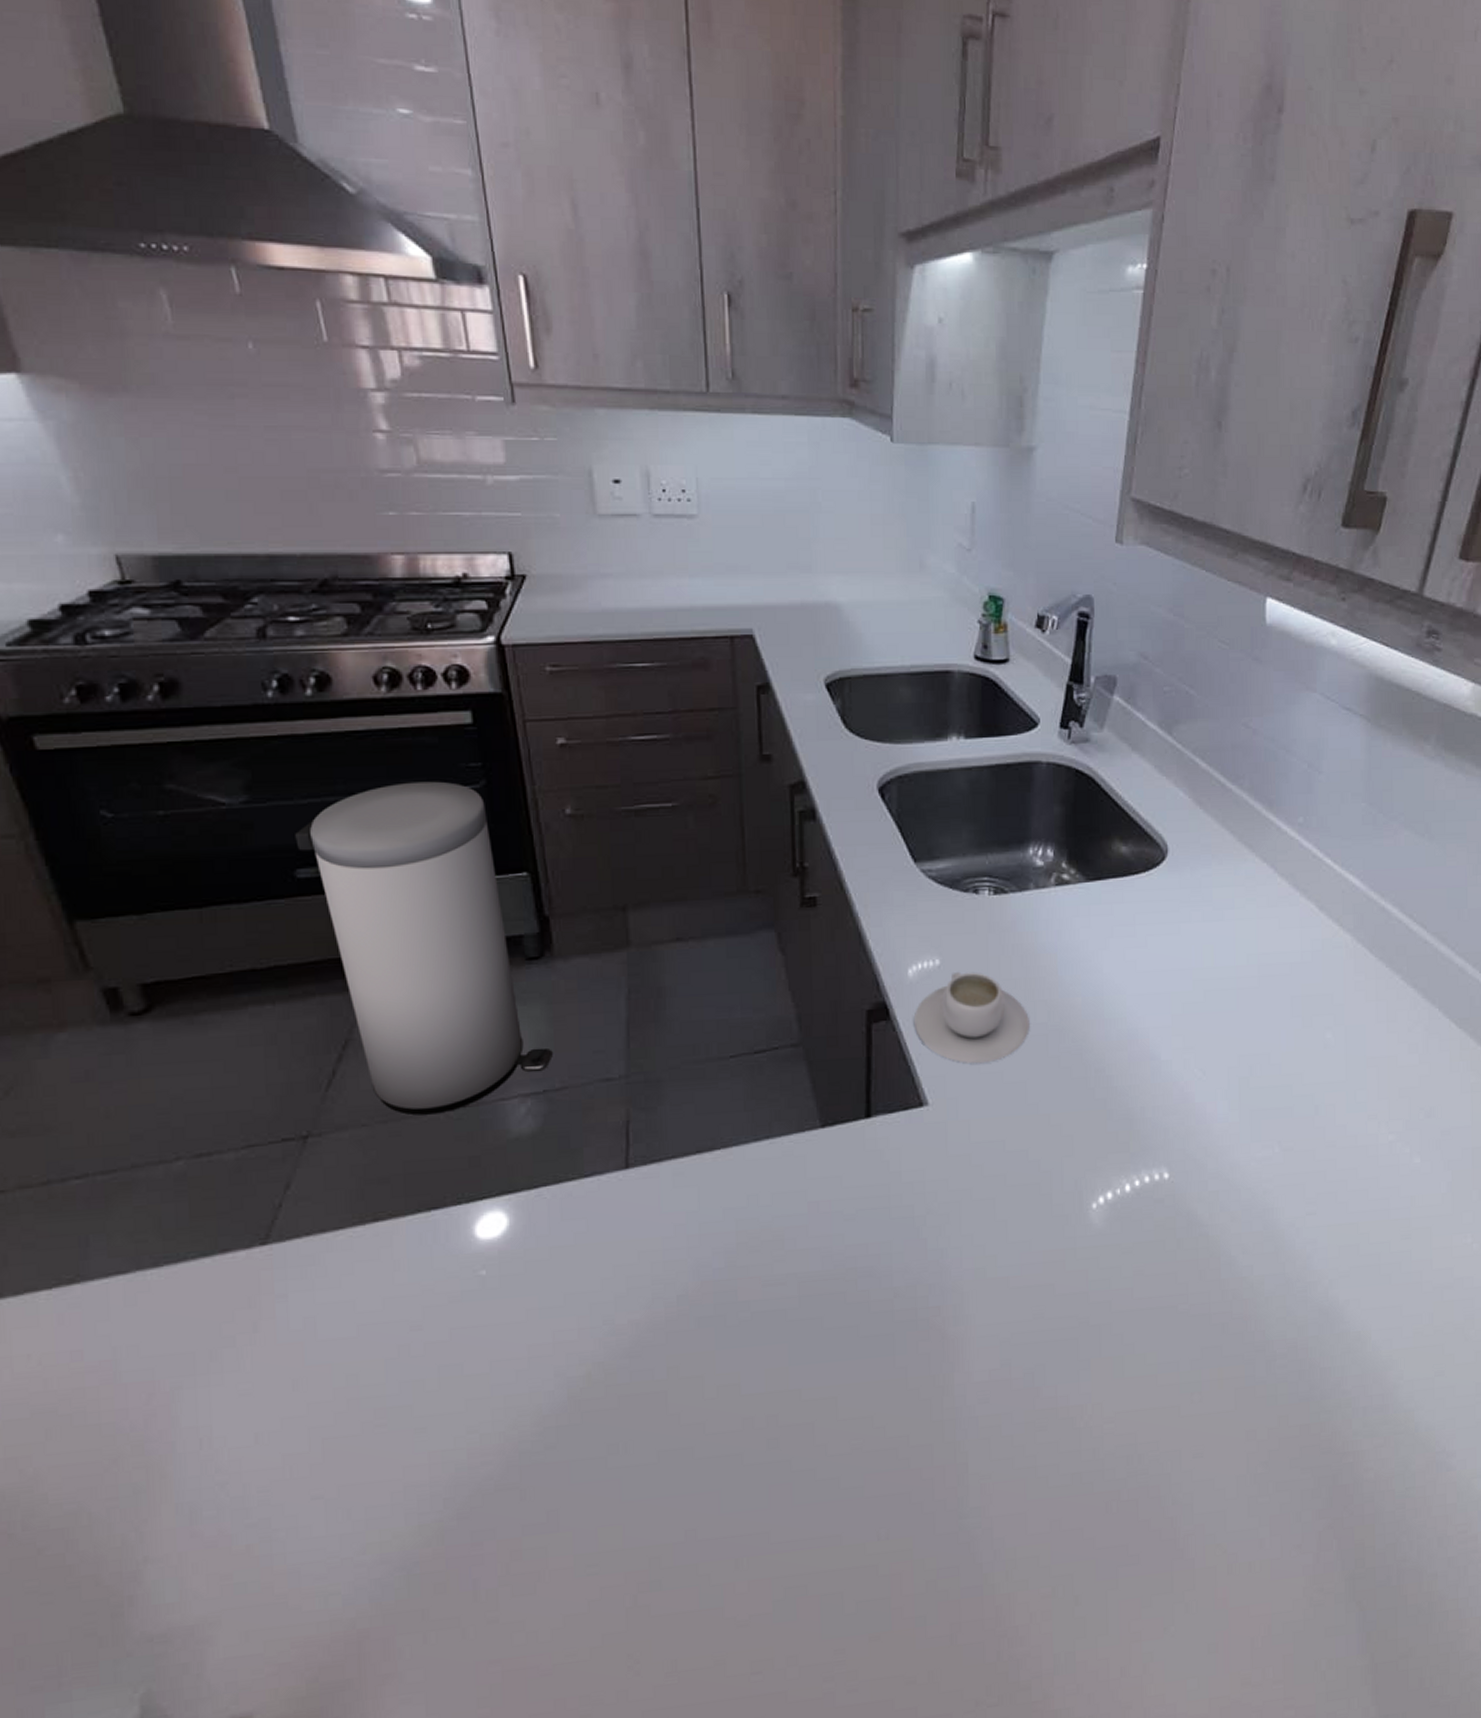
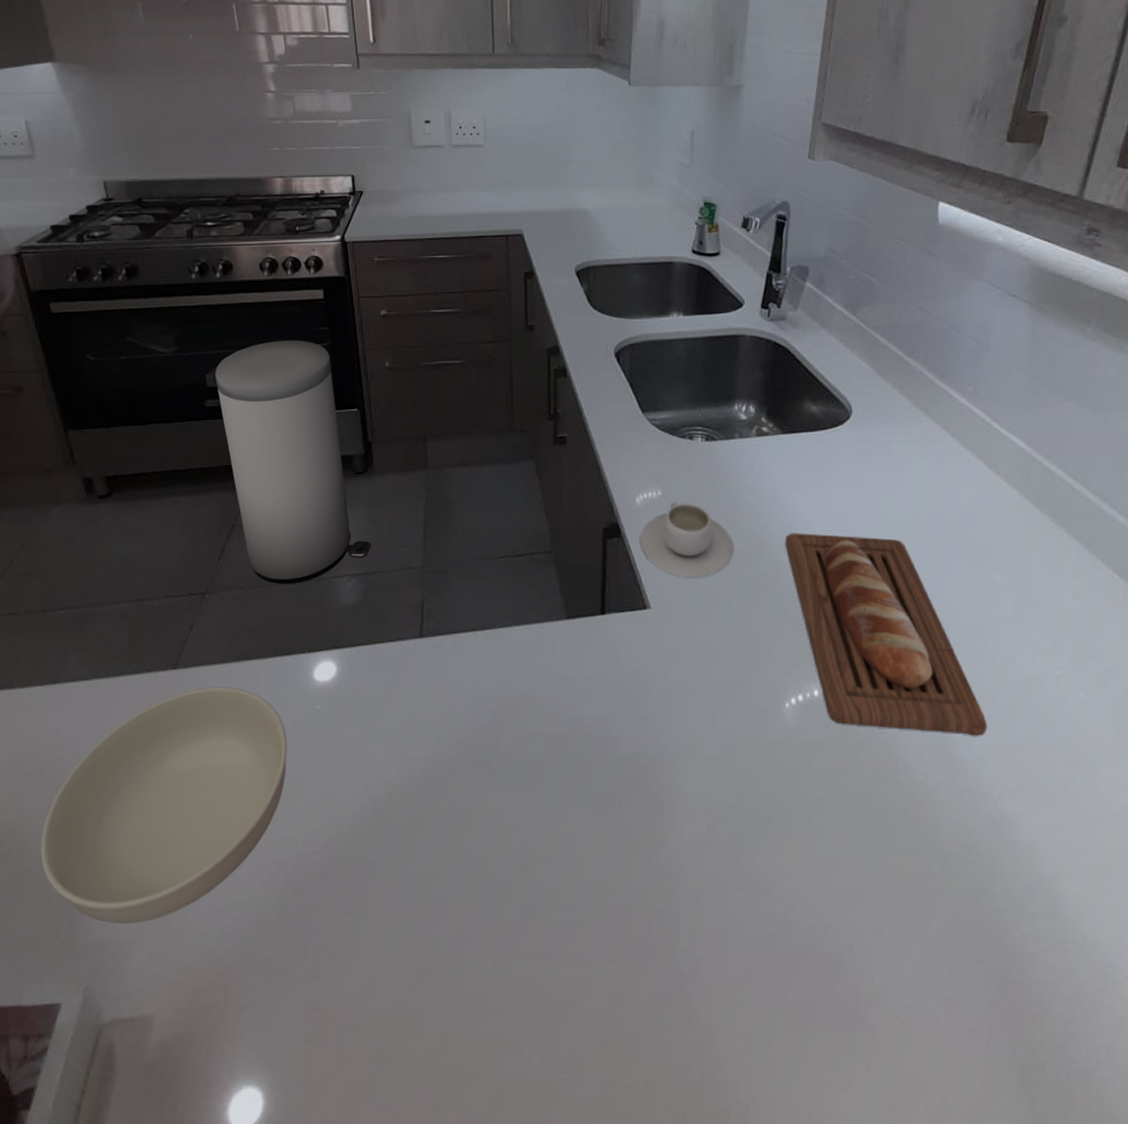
bowl: none [59,1260,440,1603] -> present [41,686,287,924]
bread loaf: none [1090,999,1318,1222] -> present [785,533,987,736]

